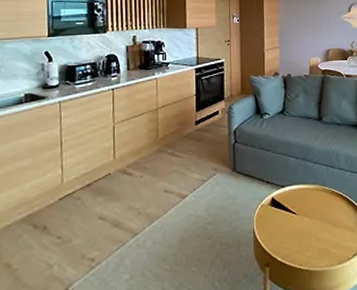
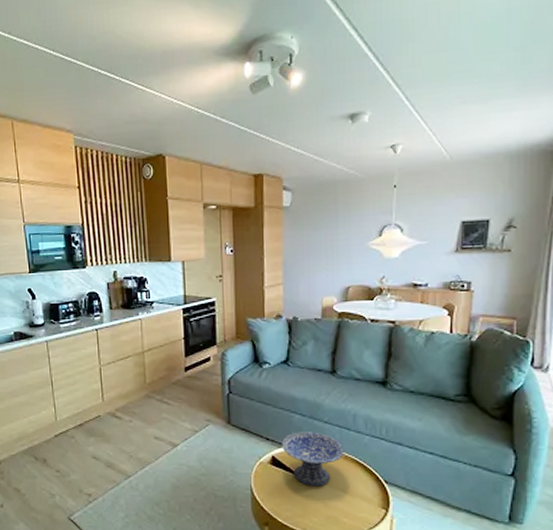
decorative bowl: none [280,172,331,223] -> present [281,432,344,487]

